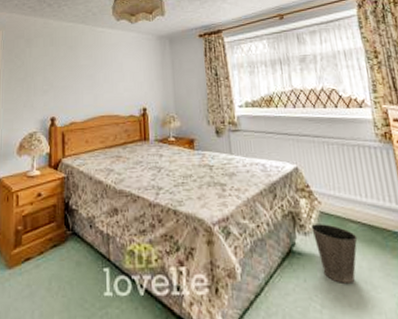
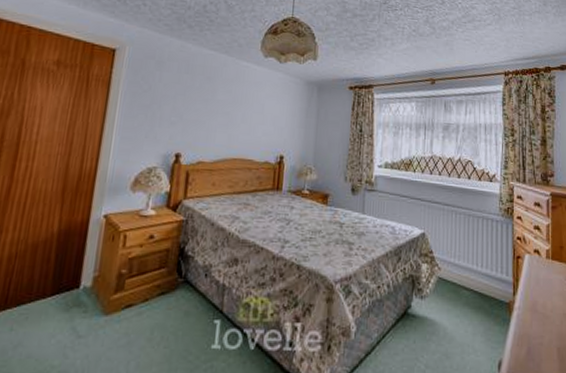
waste basket: present [311,224,358,283] -> none [428,289,468,346]

